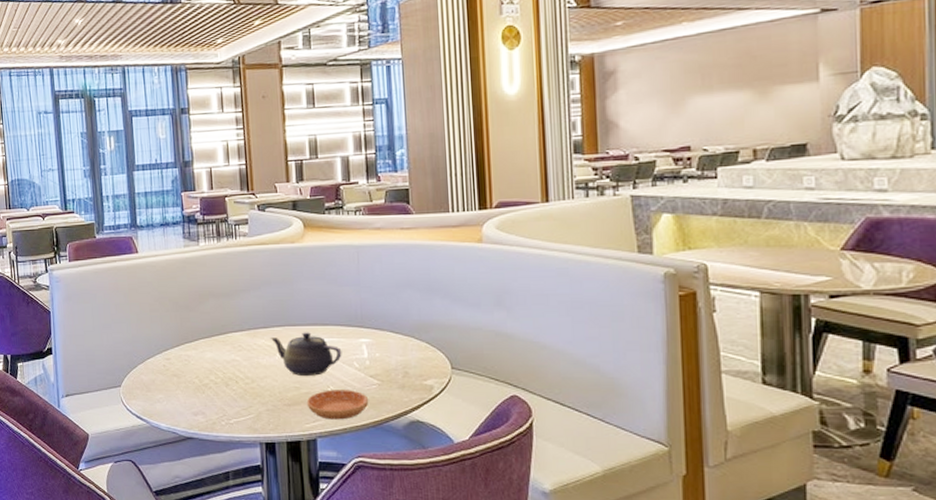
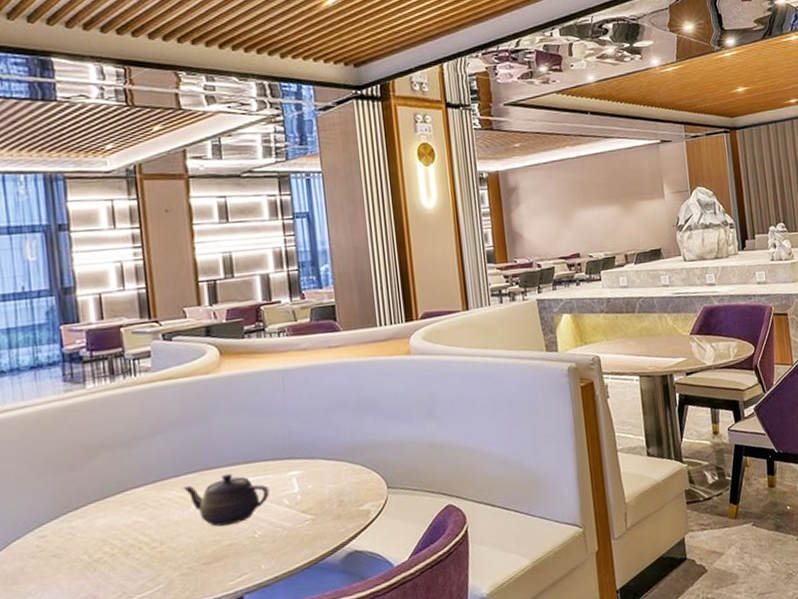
saucer: present [306,390,369,420] -> none [229,531,302,571]

